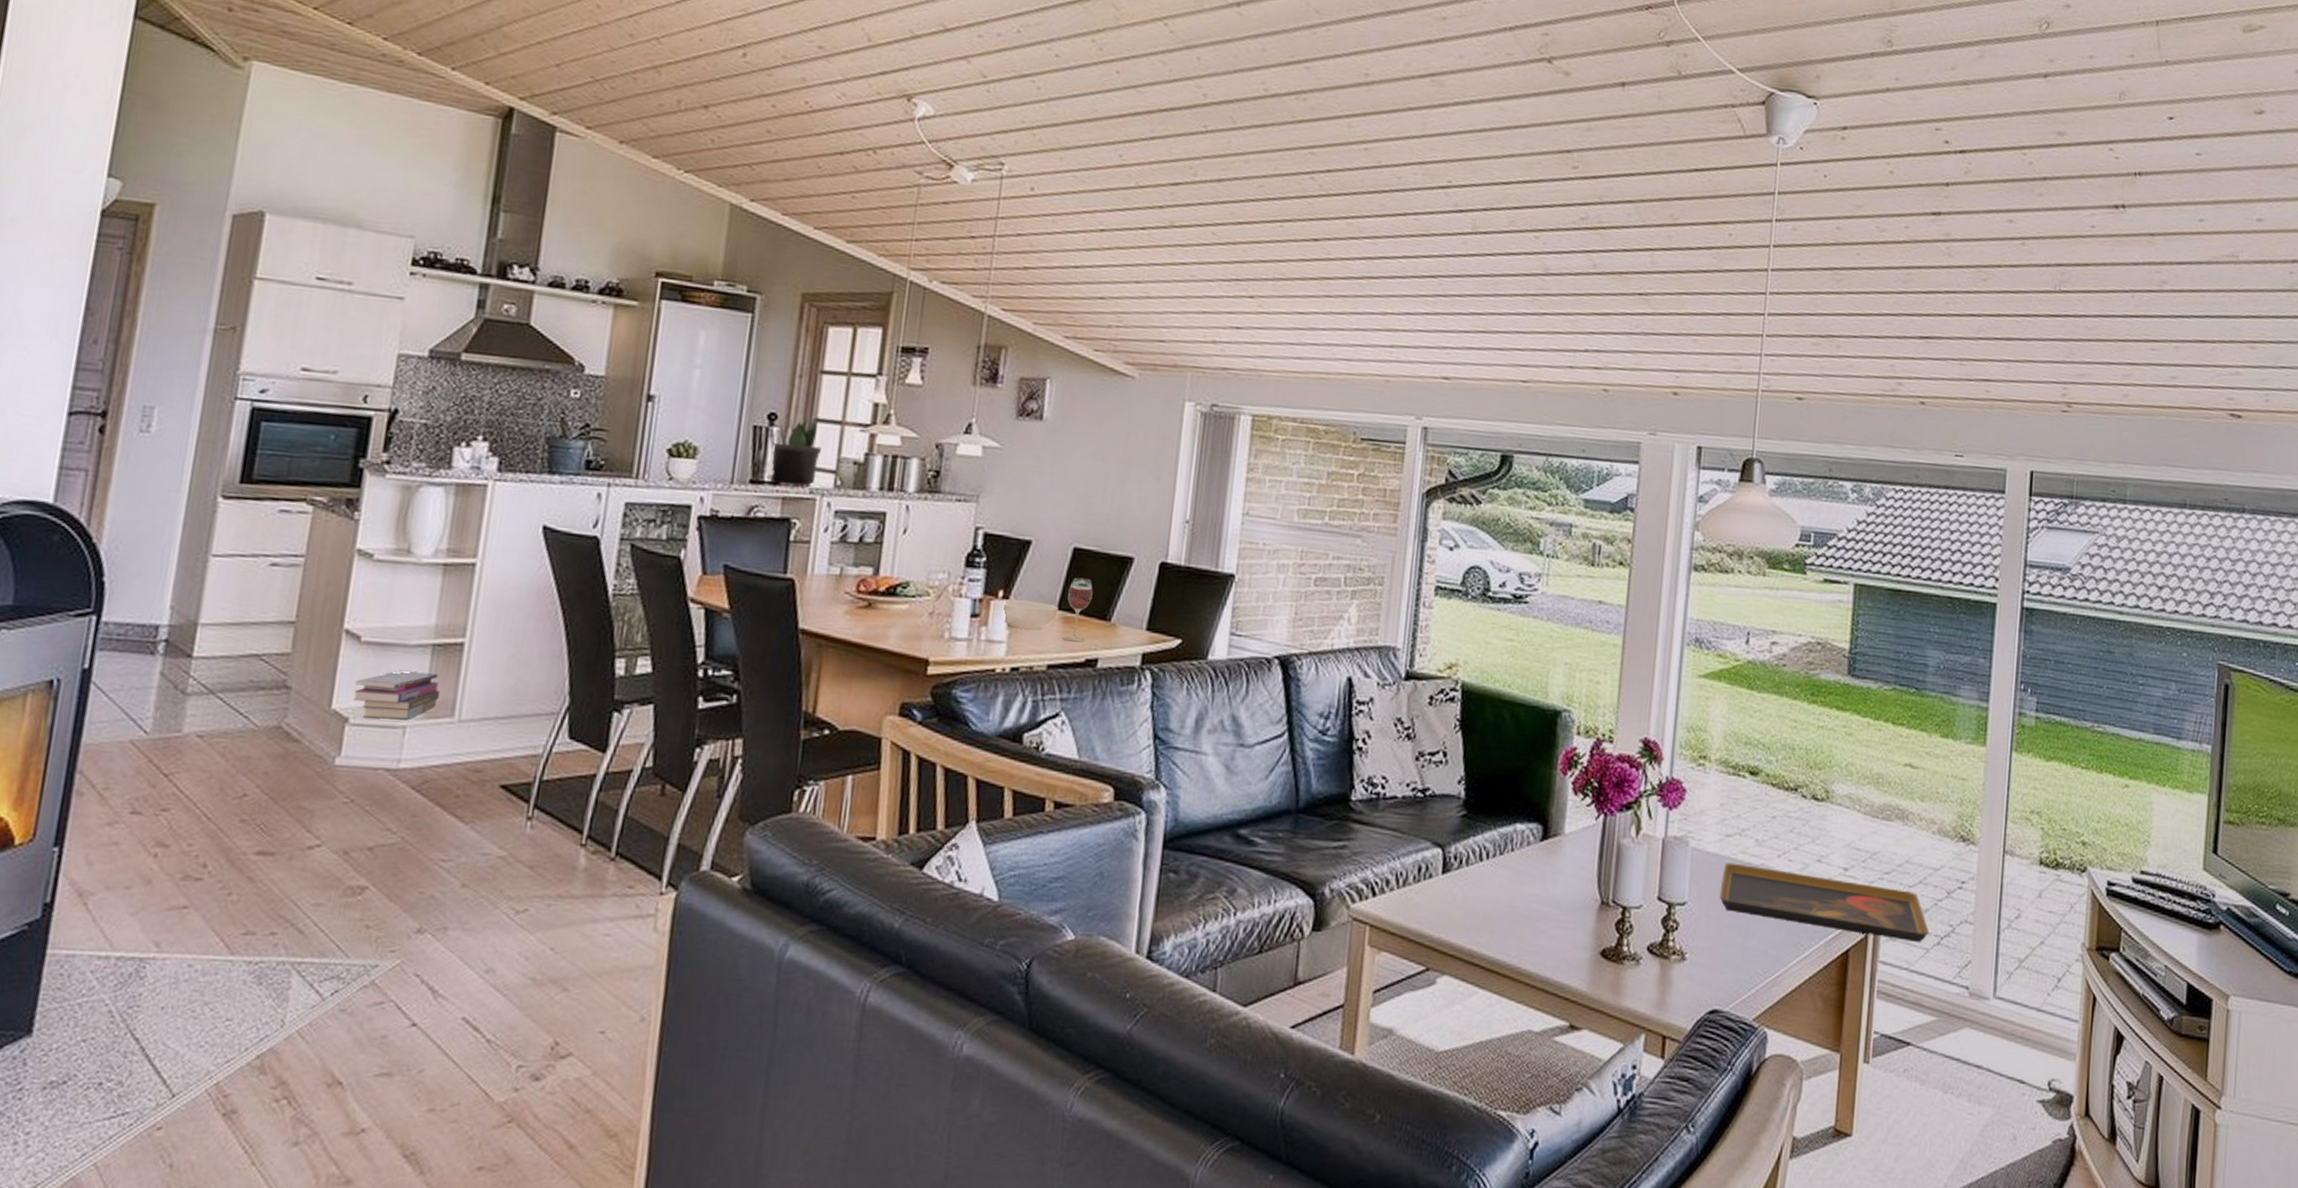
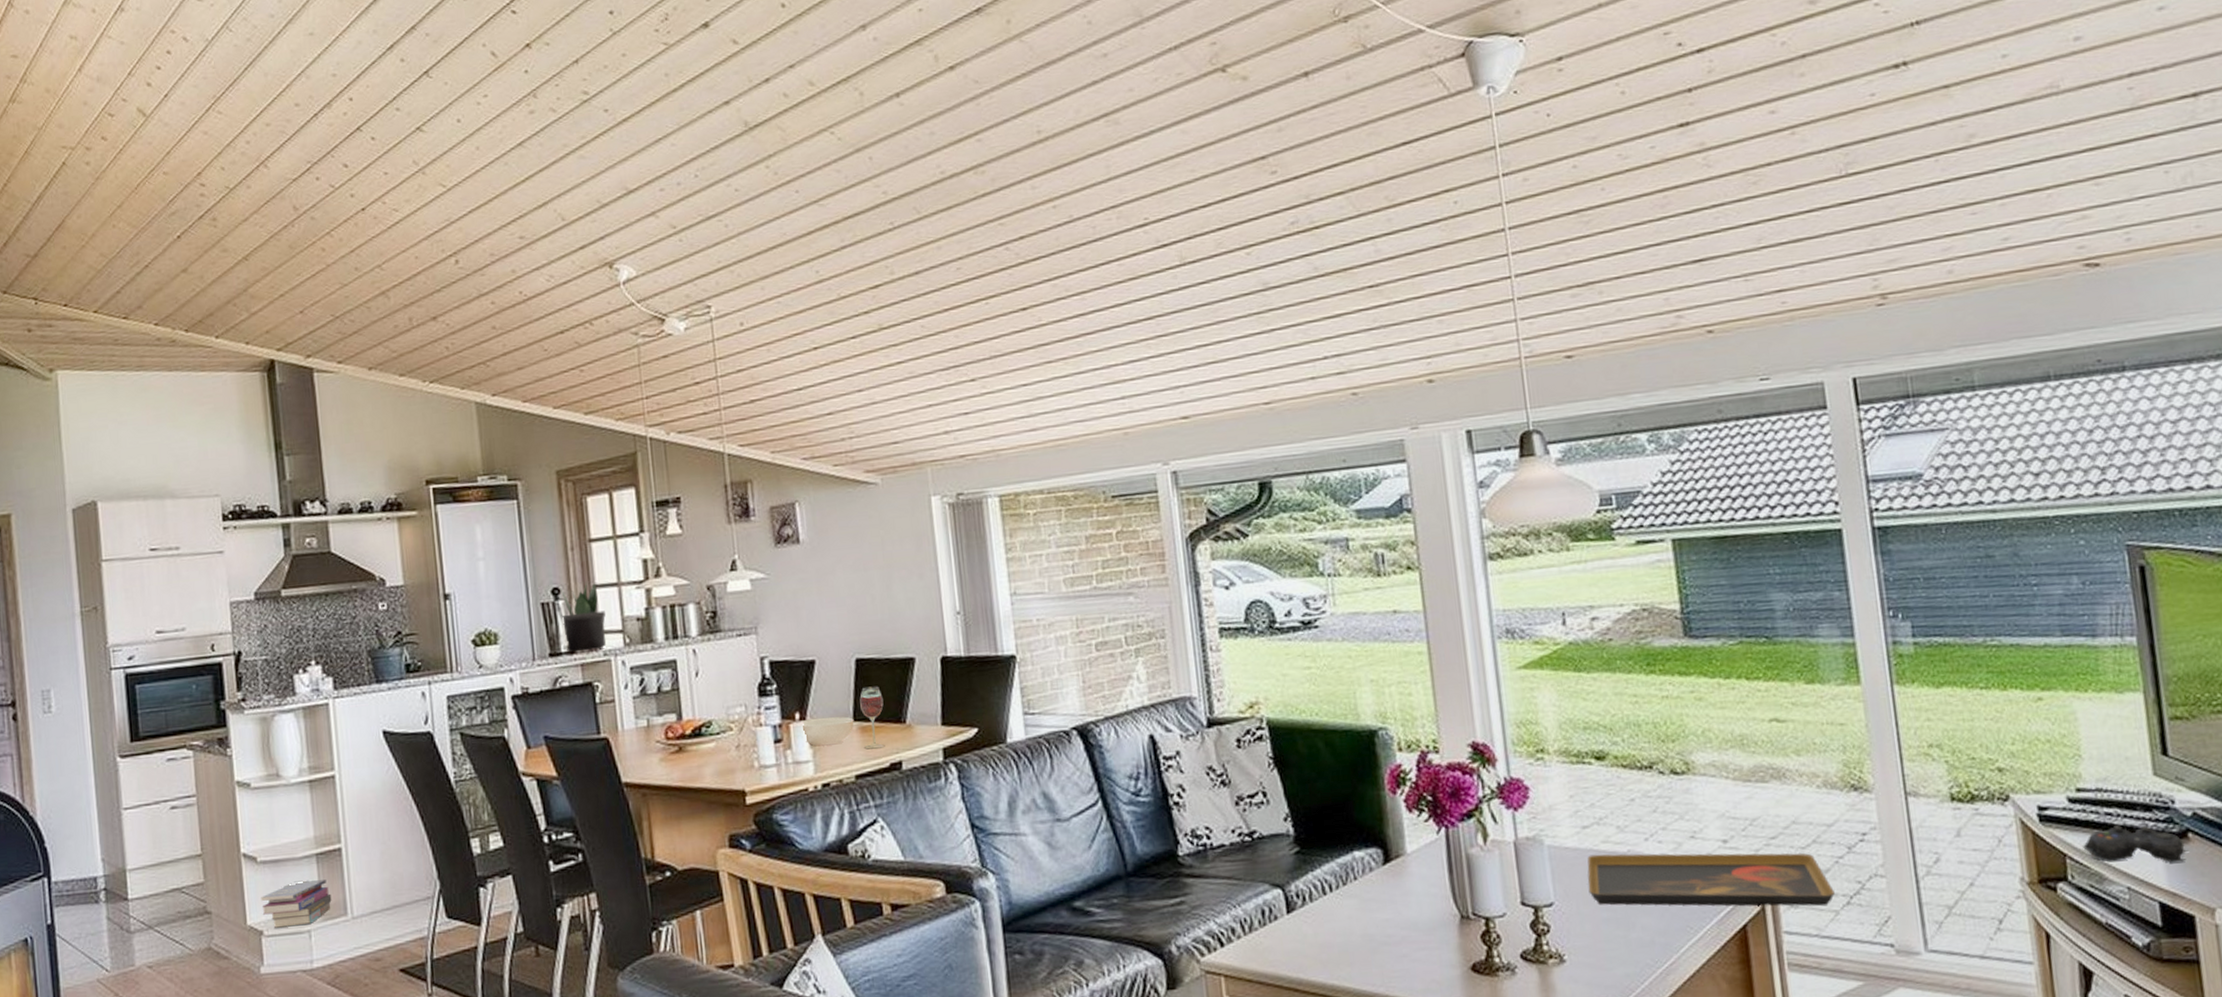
game controller: none [2136,908,2218,950] -> present [2081,824,2188,862]

